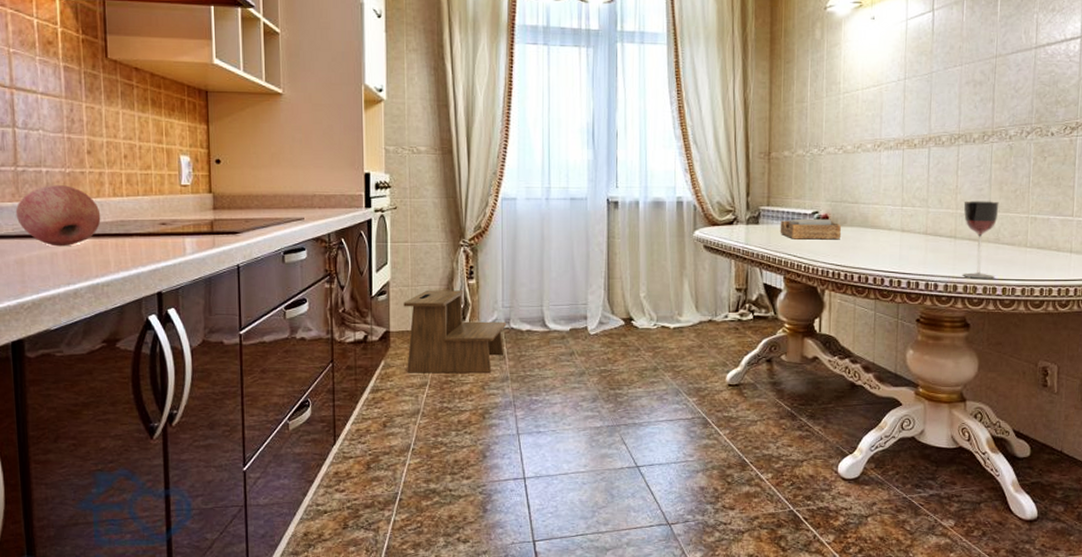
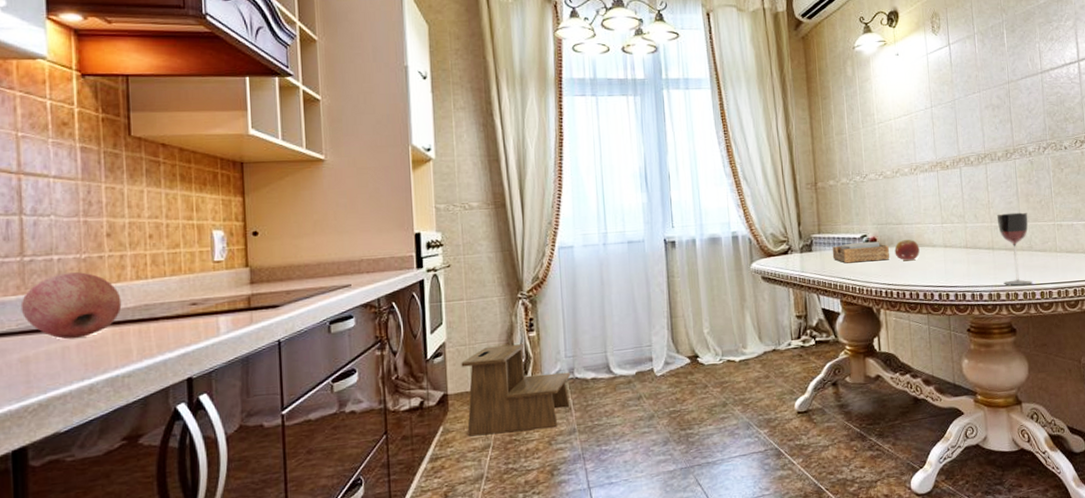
fruit: none [847,220,874,243] -> present [894,239,920,261]

